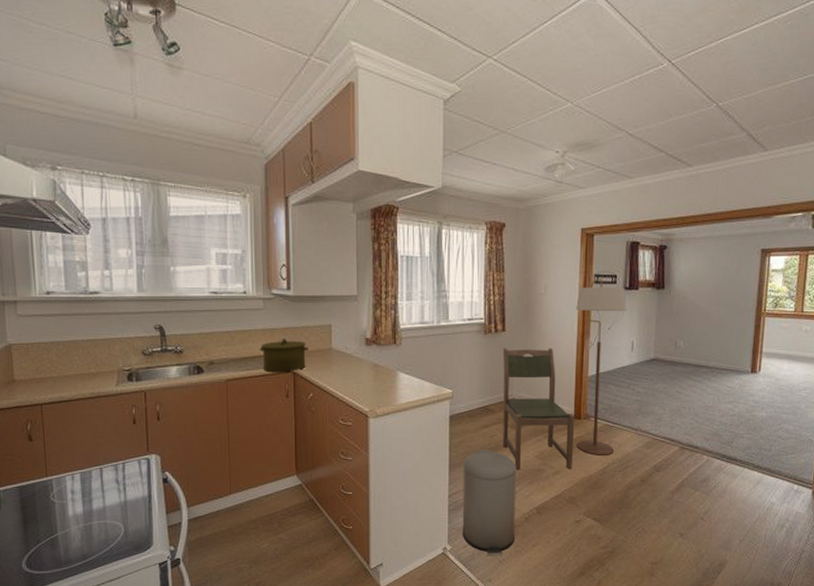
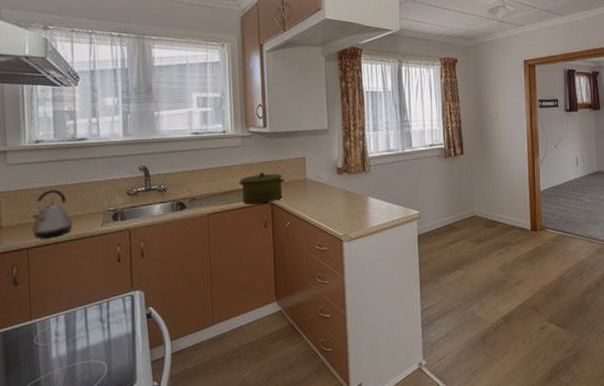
kettle: none [44,345,87,395] -> present [31,190,73,239]
pedal bin: present [462,450,517,556] -> none [433,265,485,368]
dining chair: present [502,347,575,470] -> none [462,167,533,283]
floor lamp: present [576,278,626,455] -> none [524,102,569,264]

